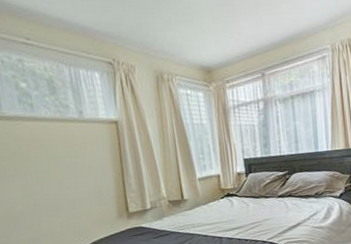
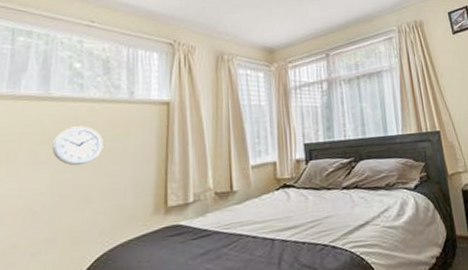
wall clock: none [16,143,64,179] -> present [52,126,103,166]

